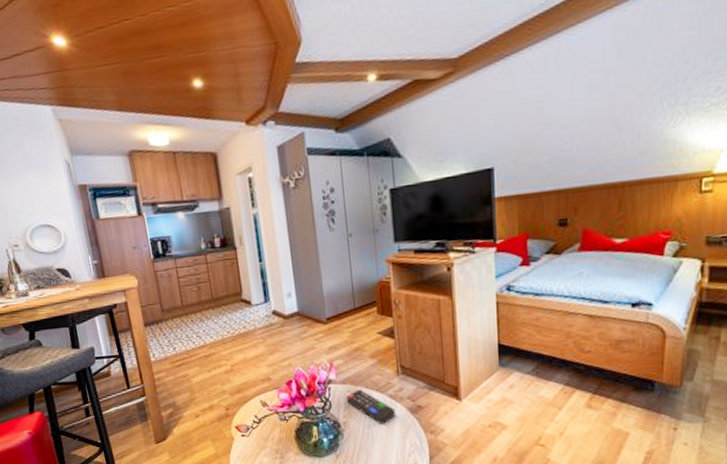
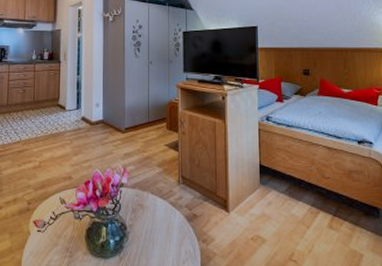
remote control: present [346,389,396,424] -> none [134,194,175,230]

